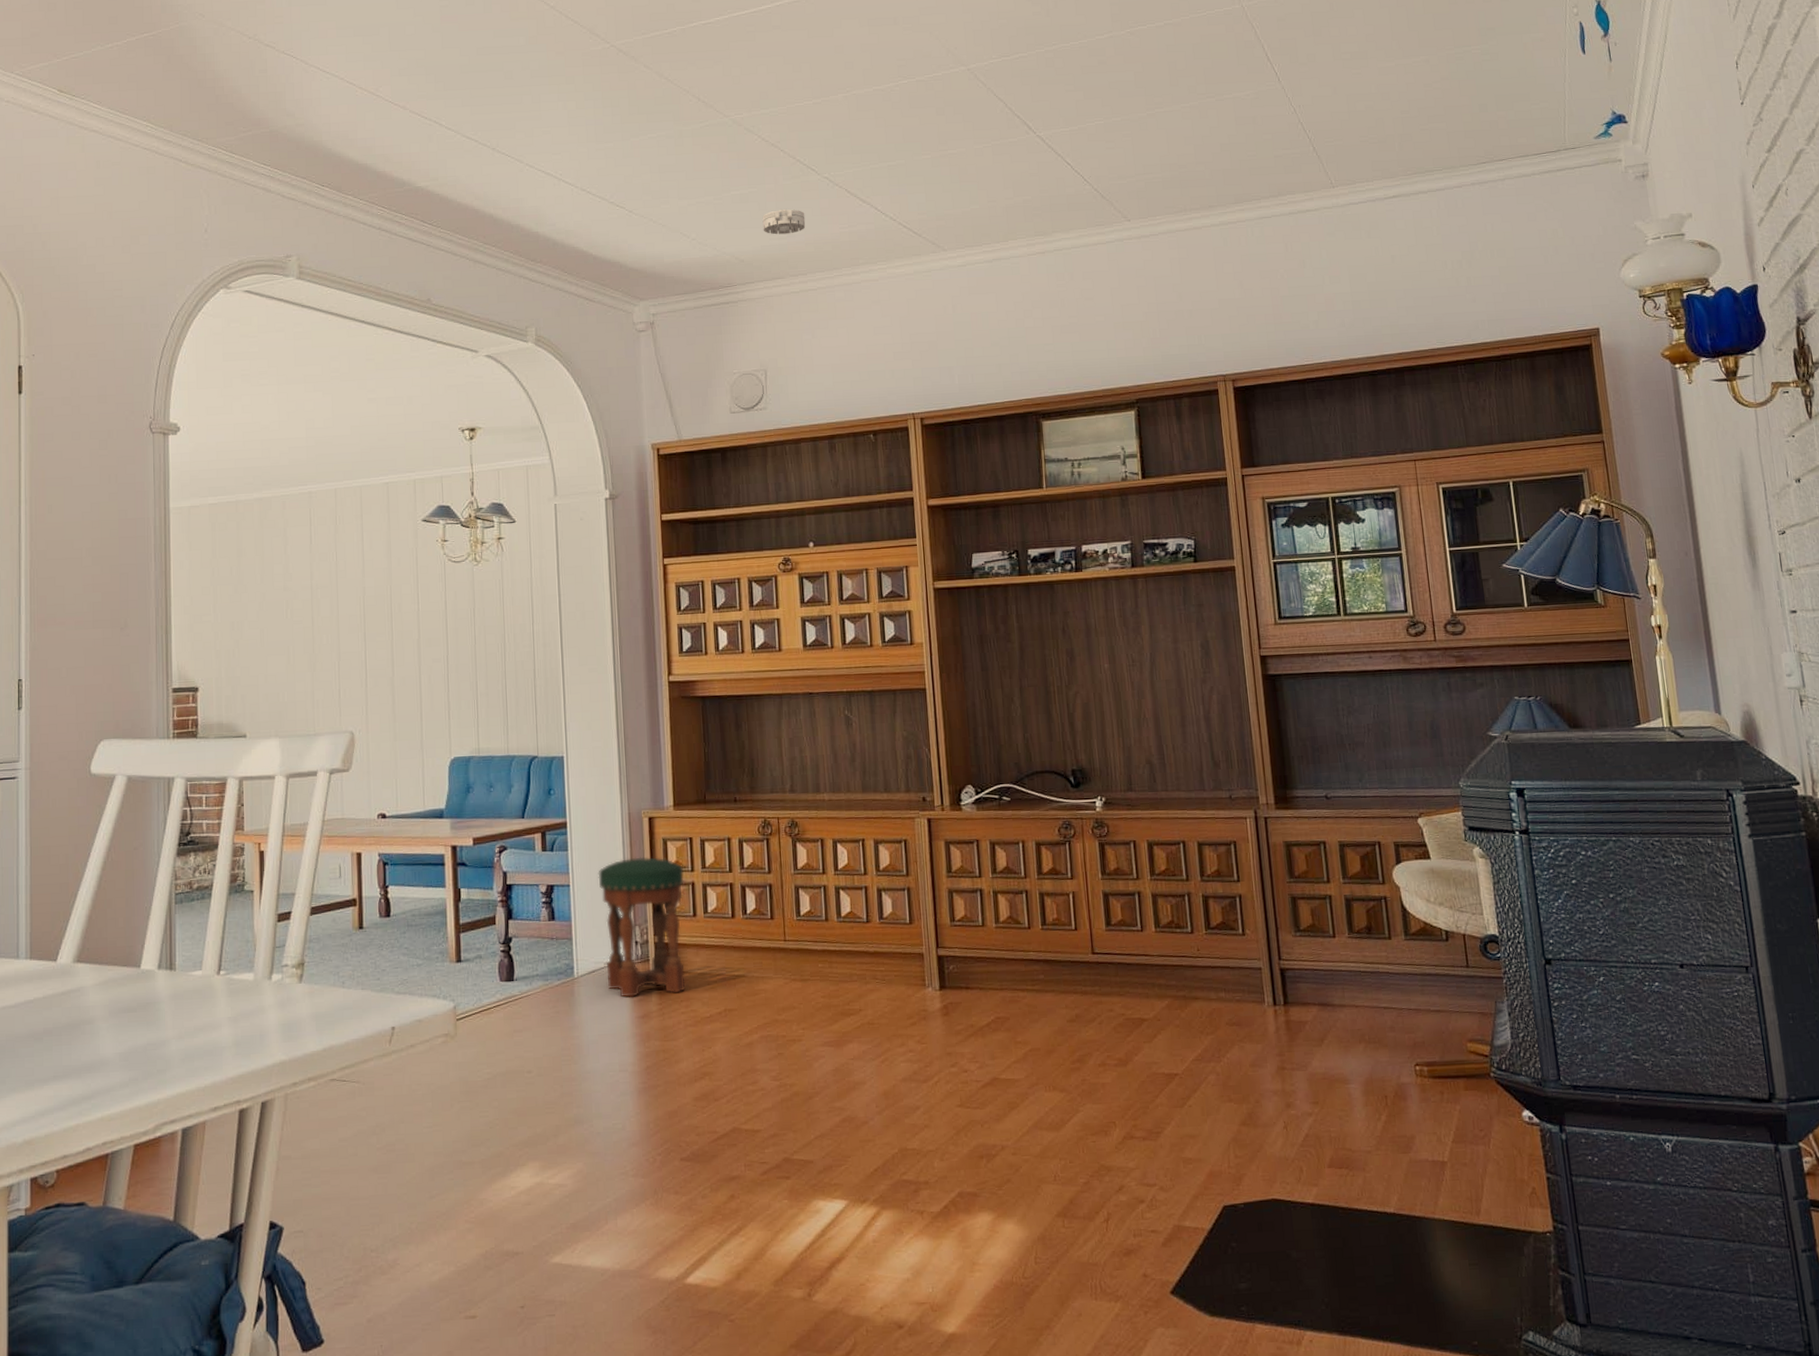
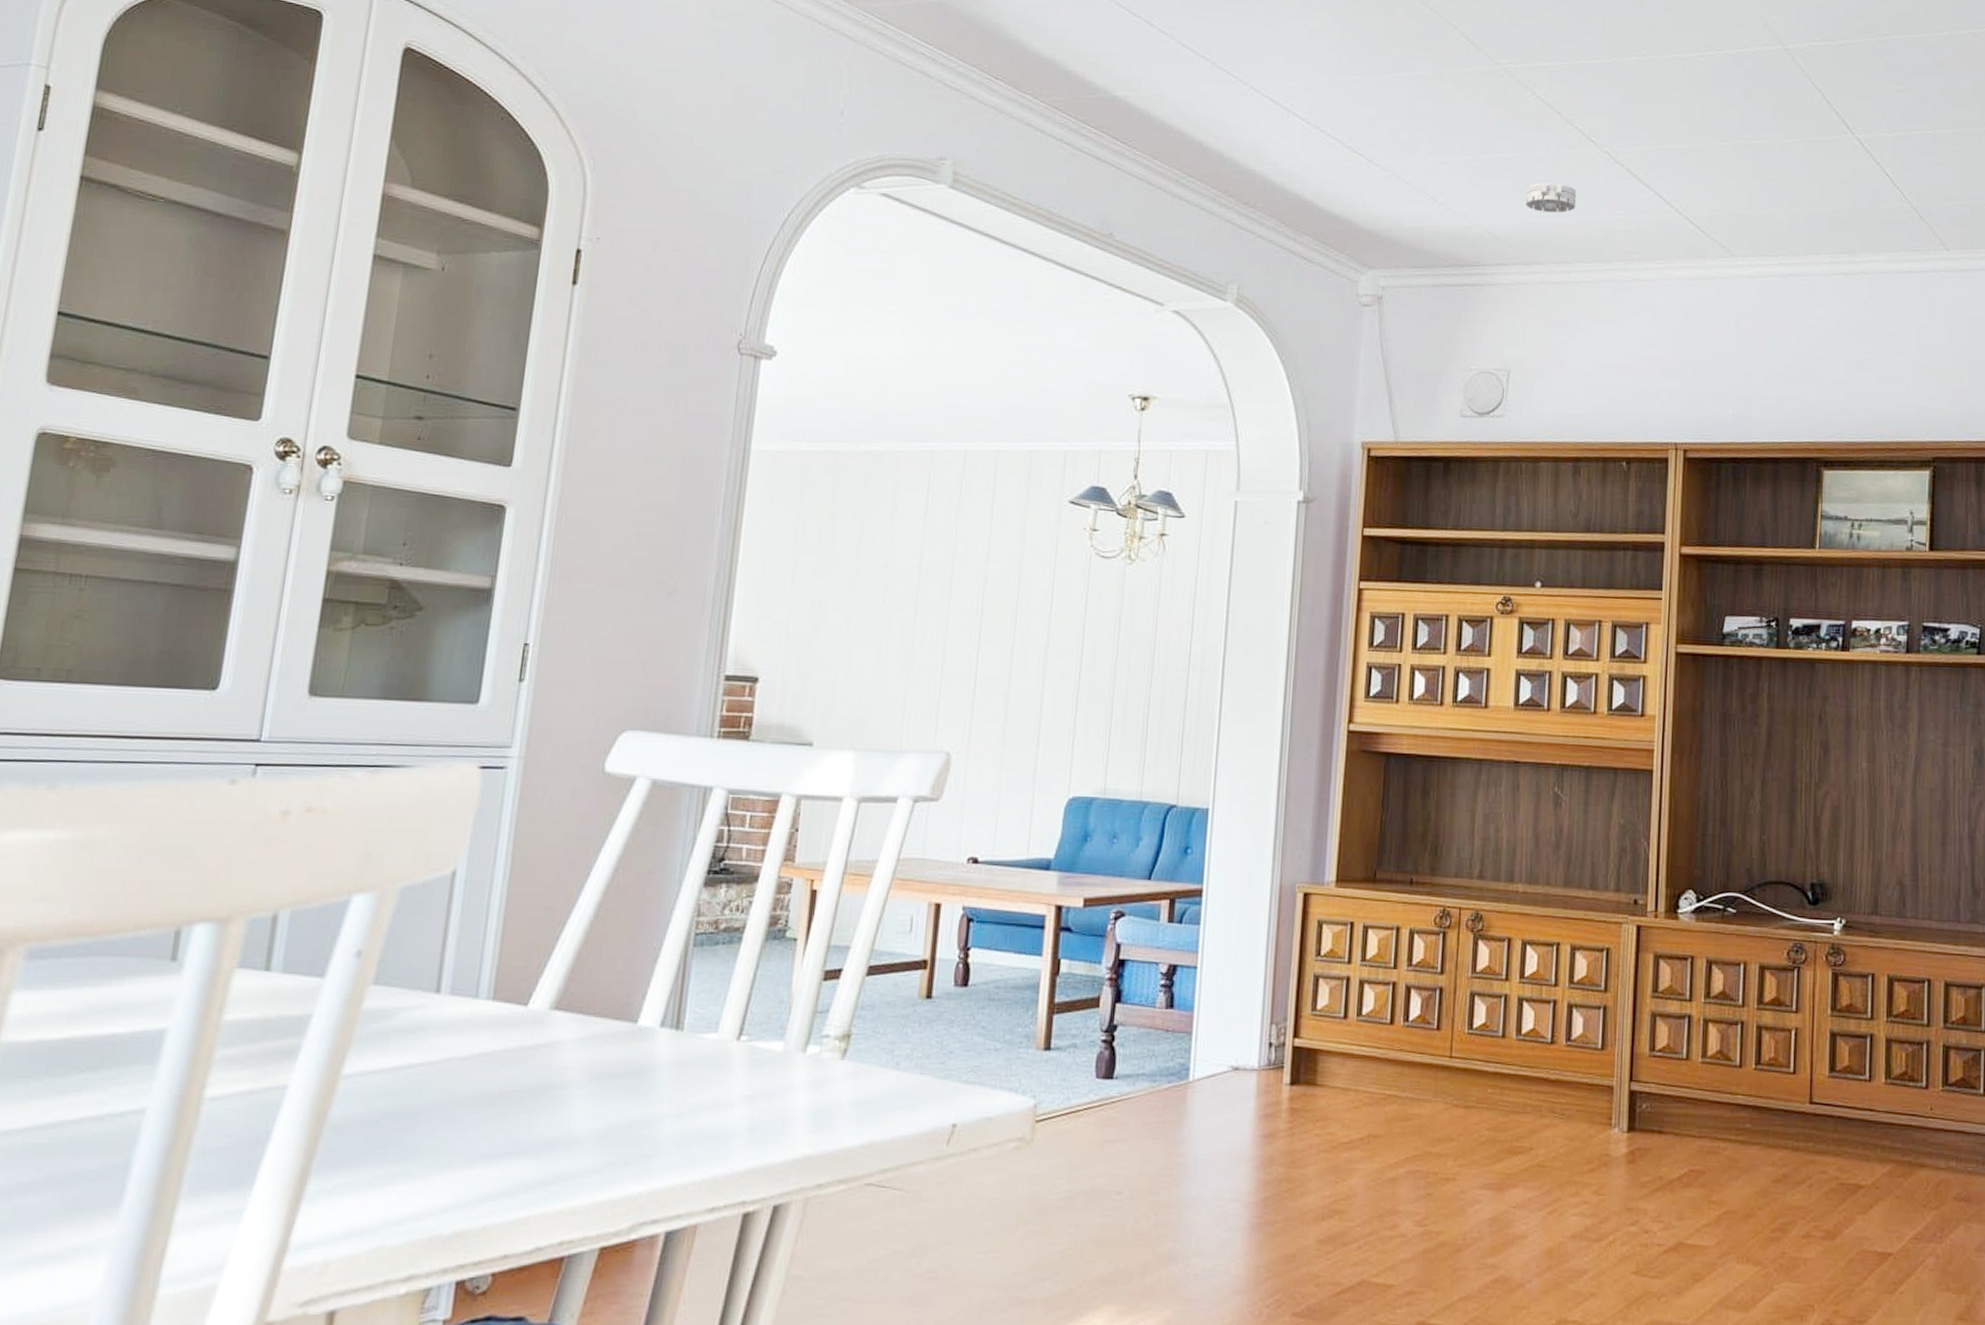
stool: present [598,857,686,998] -> none [1229,940,1339,1112]

